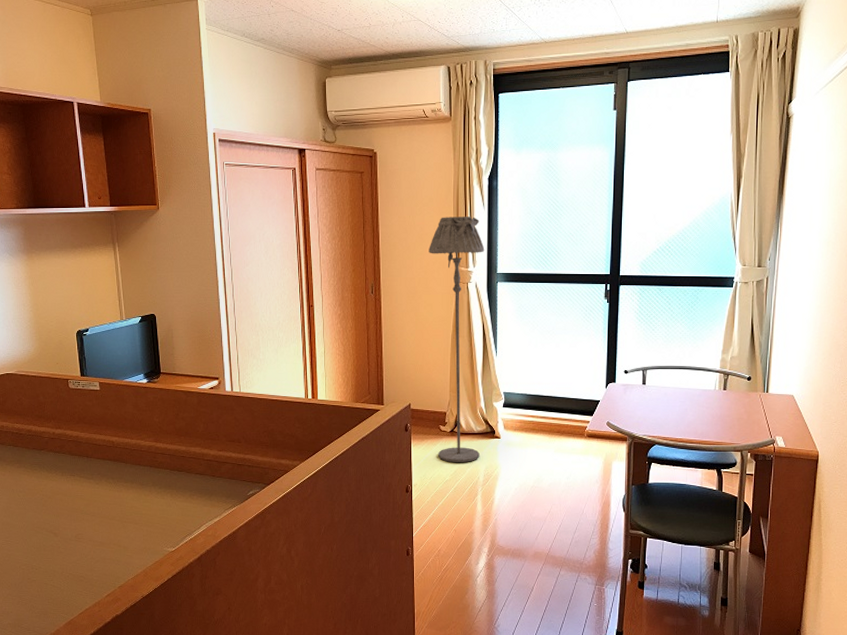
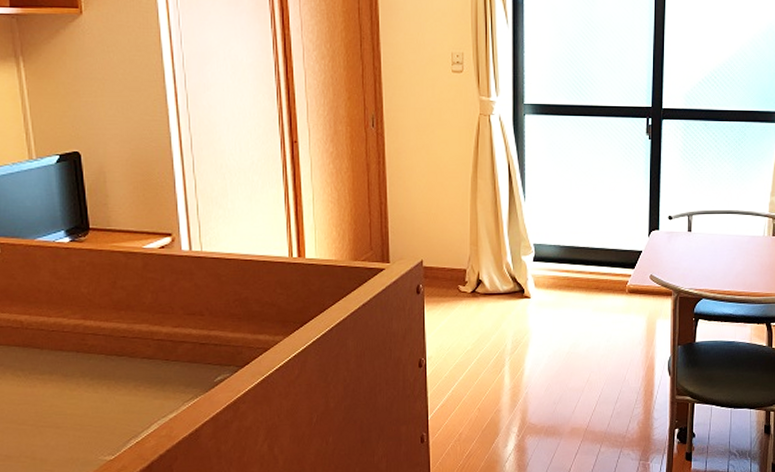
floor lamp: present [429,217,485,463] -> none [442,35,509,329]

